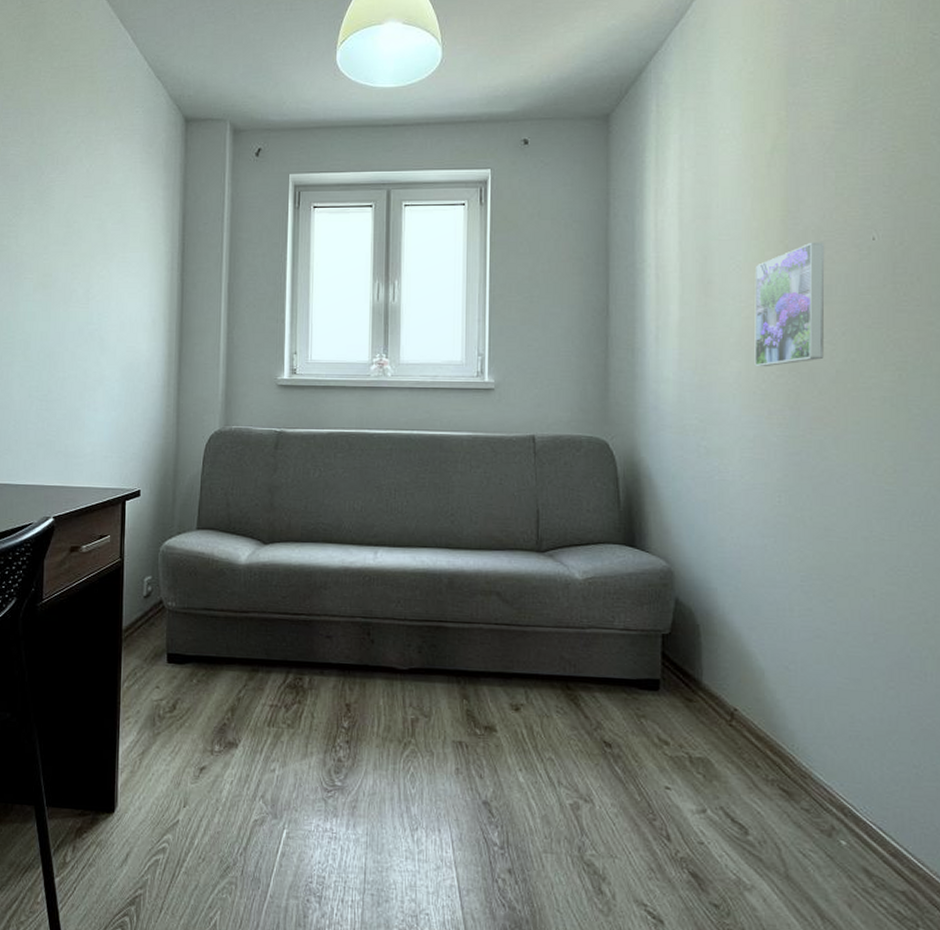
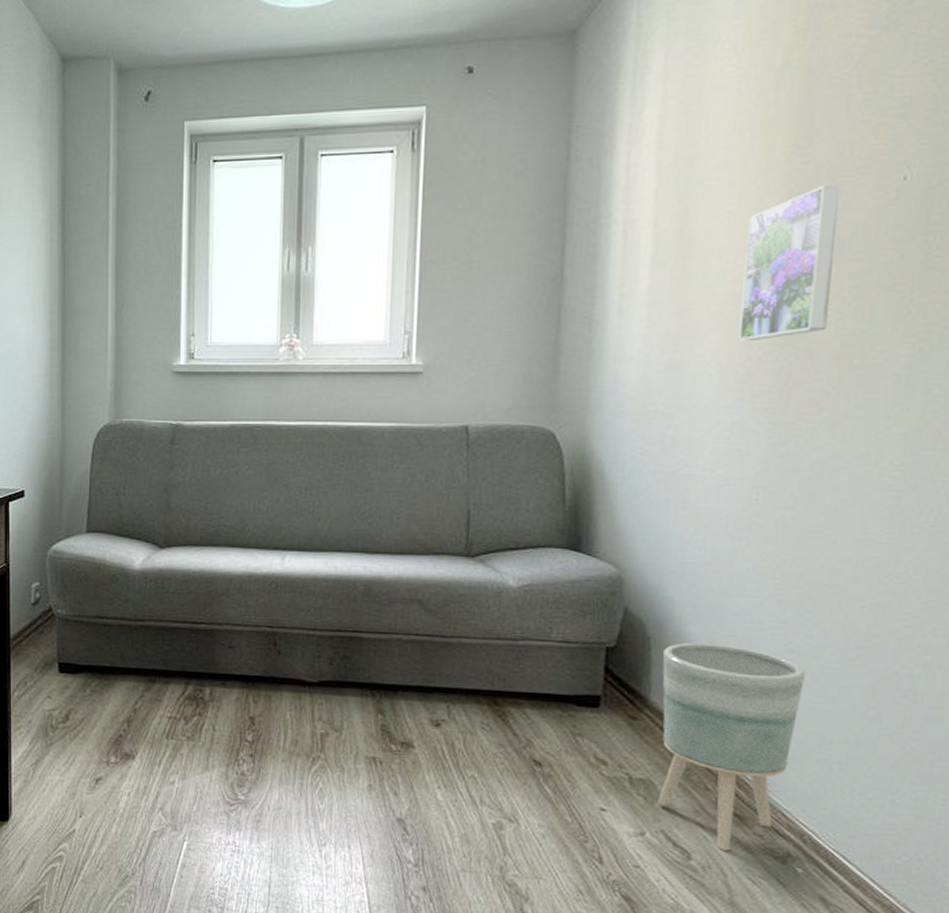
planter: none [712,629,832,826] -> present [658,642,805,851]

